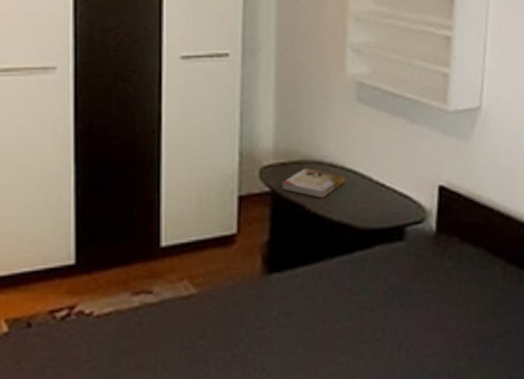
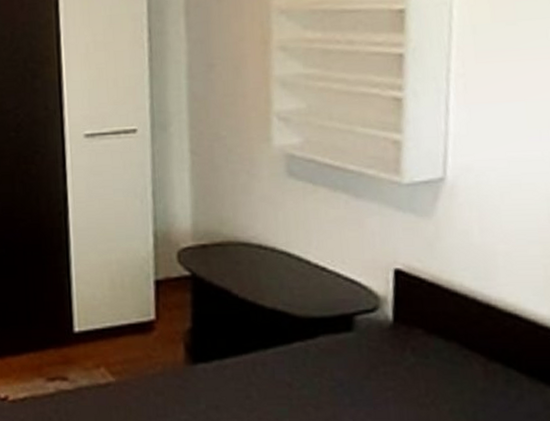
book: present [282,168,346,199] -> none [203,250,278,284]

